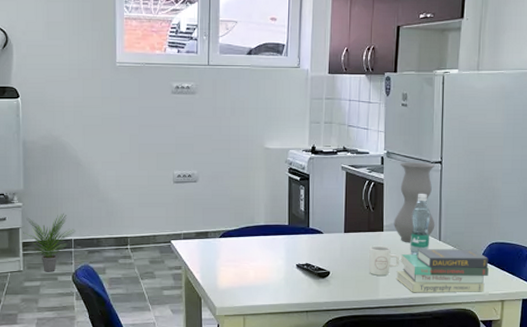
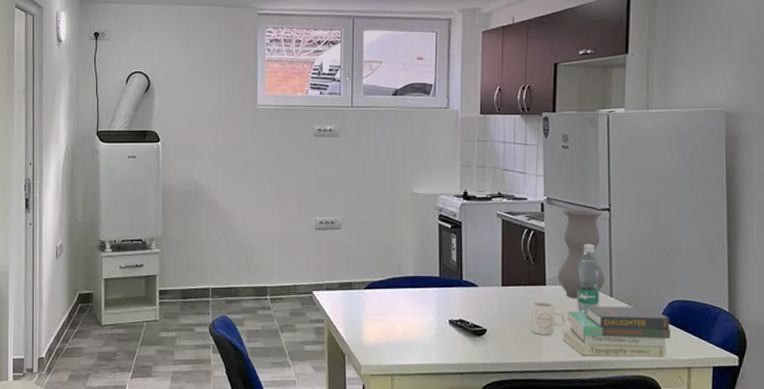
potted plant: present [23,213,76,272] -> none [160,260,214,323]

